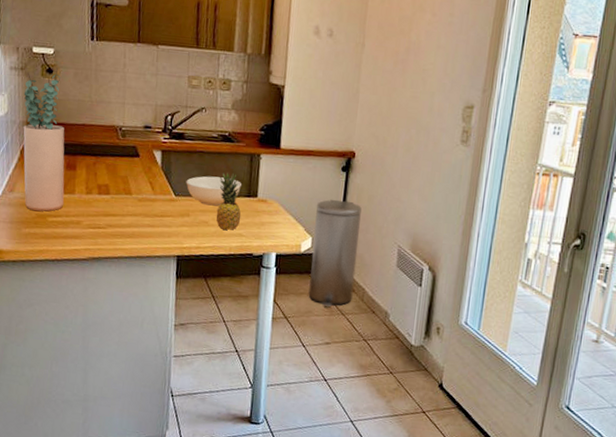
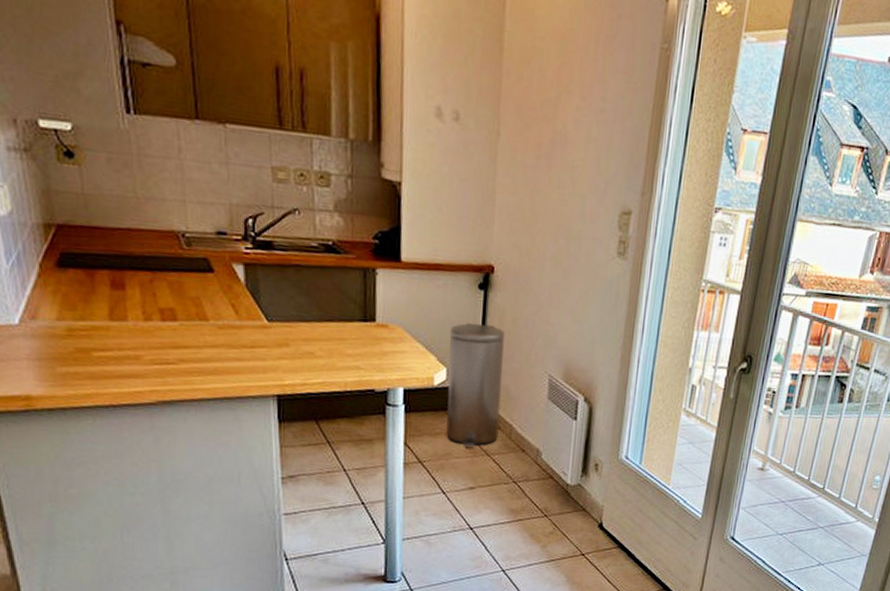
vase: present [23,67,65,212] -> none [33,149,114,344]
bowl: present [186,176,242,206] -> none [280,296,354,333]
fruit: present [216,172,241,231] -> none [324,291,357,363]

